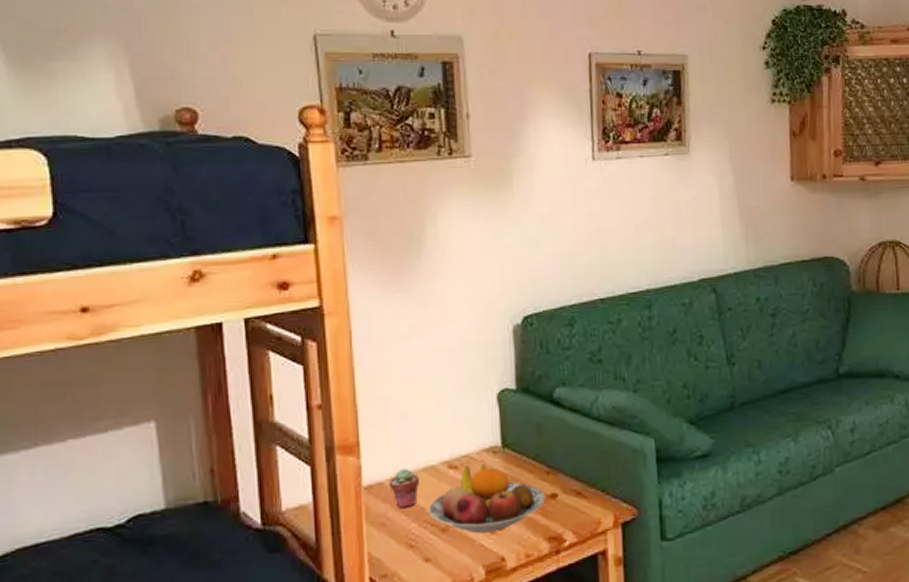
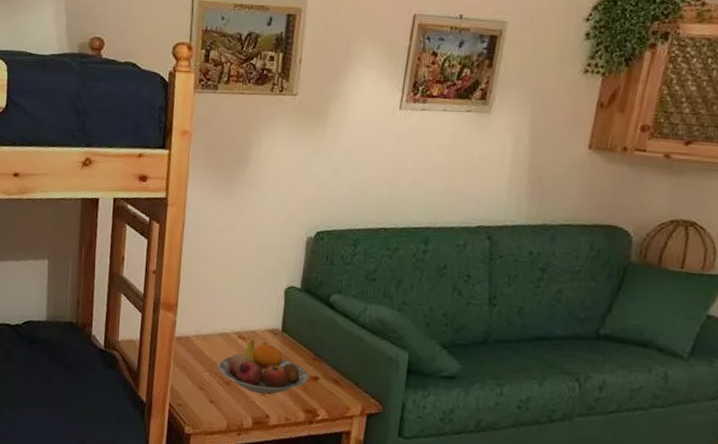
potted succulent: present [388,468,420,508] -> none [193,330,217,360]

